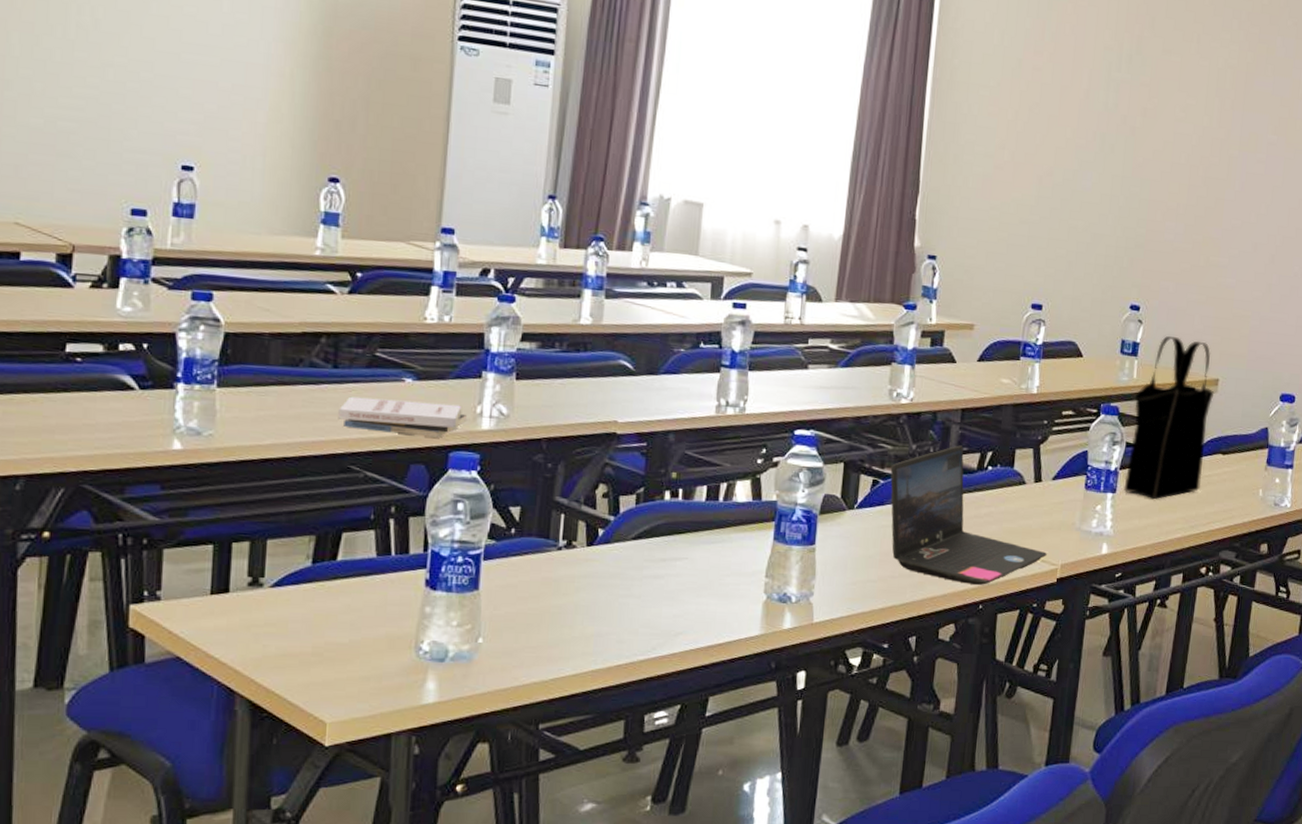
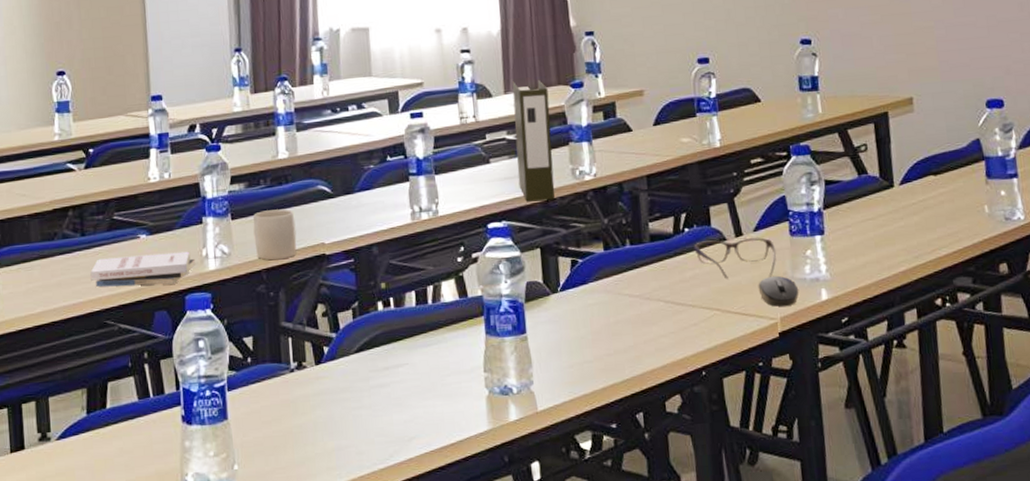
mug: none [538,376,589,431] -> present [253,209,297,261]
binder: none [833,290,880,417] -> present [512,79,555,202]
laptop: present [890,445,1047,585] -> none [586,212,763,352]
eyeglasses: none [993,481,1070,525] -> present [693,238,777,279]
computer mouse: none [1046,524,1083,555] -> present [758,275,799,307]
tote bag: present [1123,335,1215,500] -> none [825,62,916,235]

